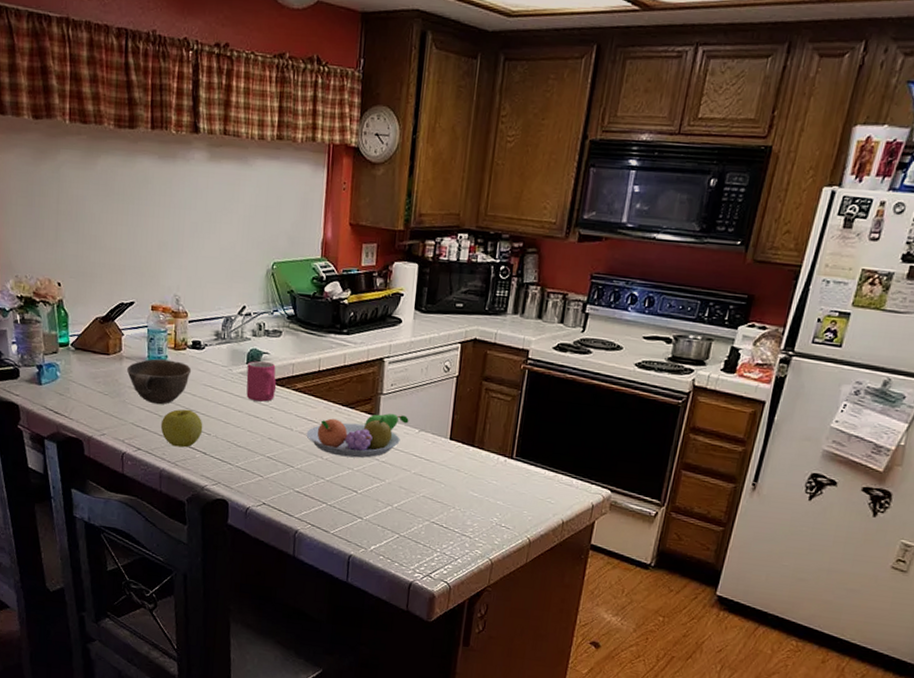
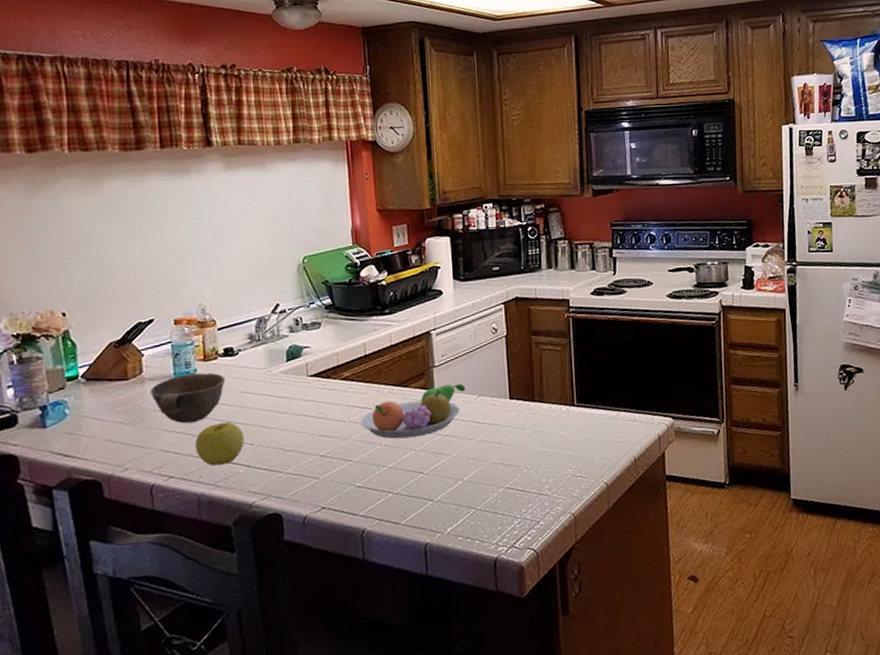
mug: present [246,361,277,402] -> none [287,356,322,399]

